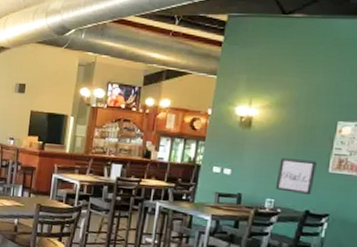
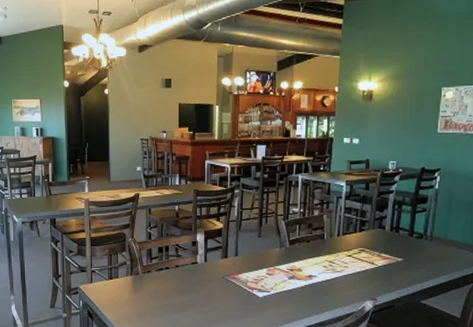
wall art: present [275,158,316,194] -> none [396,124,427,154]

